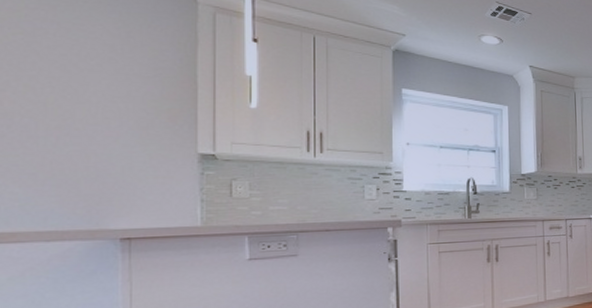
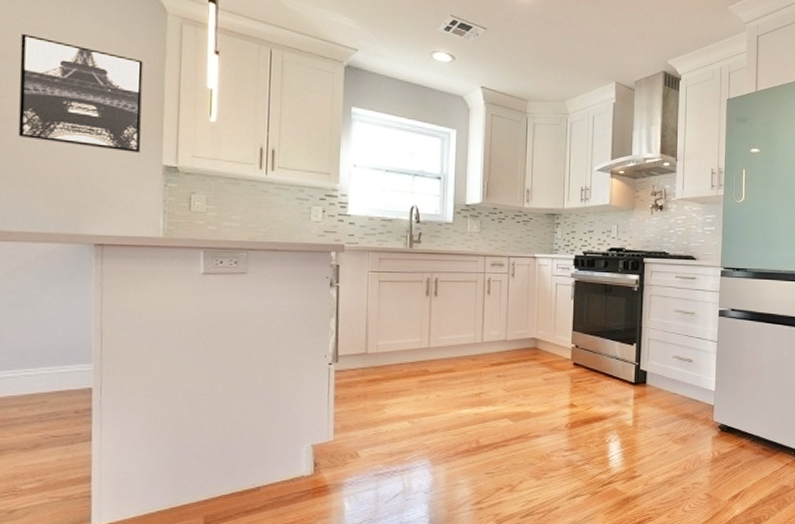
wall art: none [22,24,173,143] -> present [18,33,143,154]

